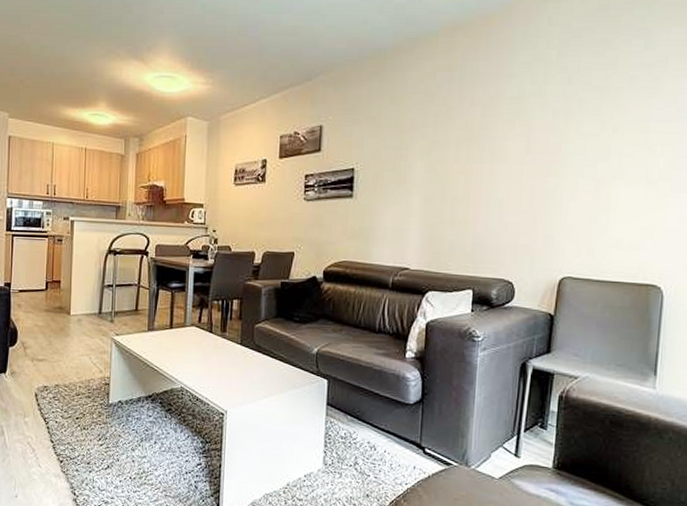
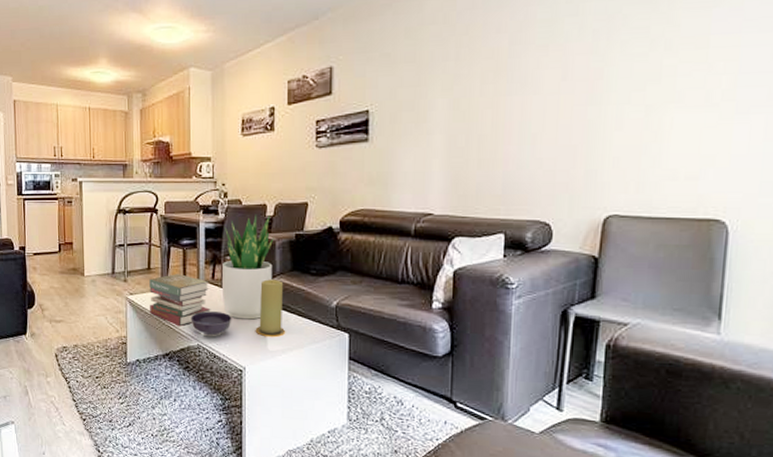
books: none [135,316,196,369] -> present [149,274,211,327]
bowl: none [175,354,216,380] -> present [190,311,232,337]
planter: none [207,261,261,364] -> present [221,214,274,320]
candle: none [238,324,268,382] -> present [255,279,286,338]

